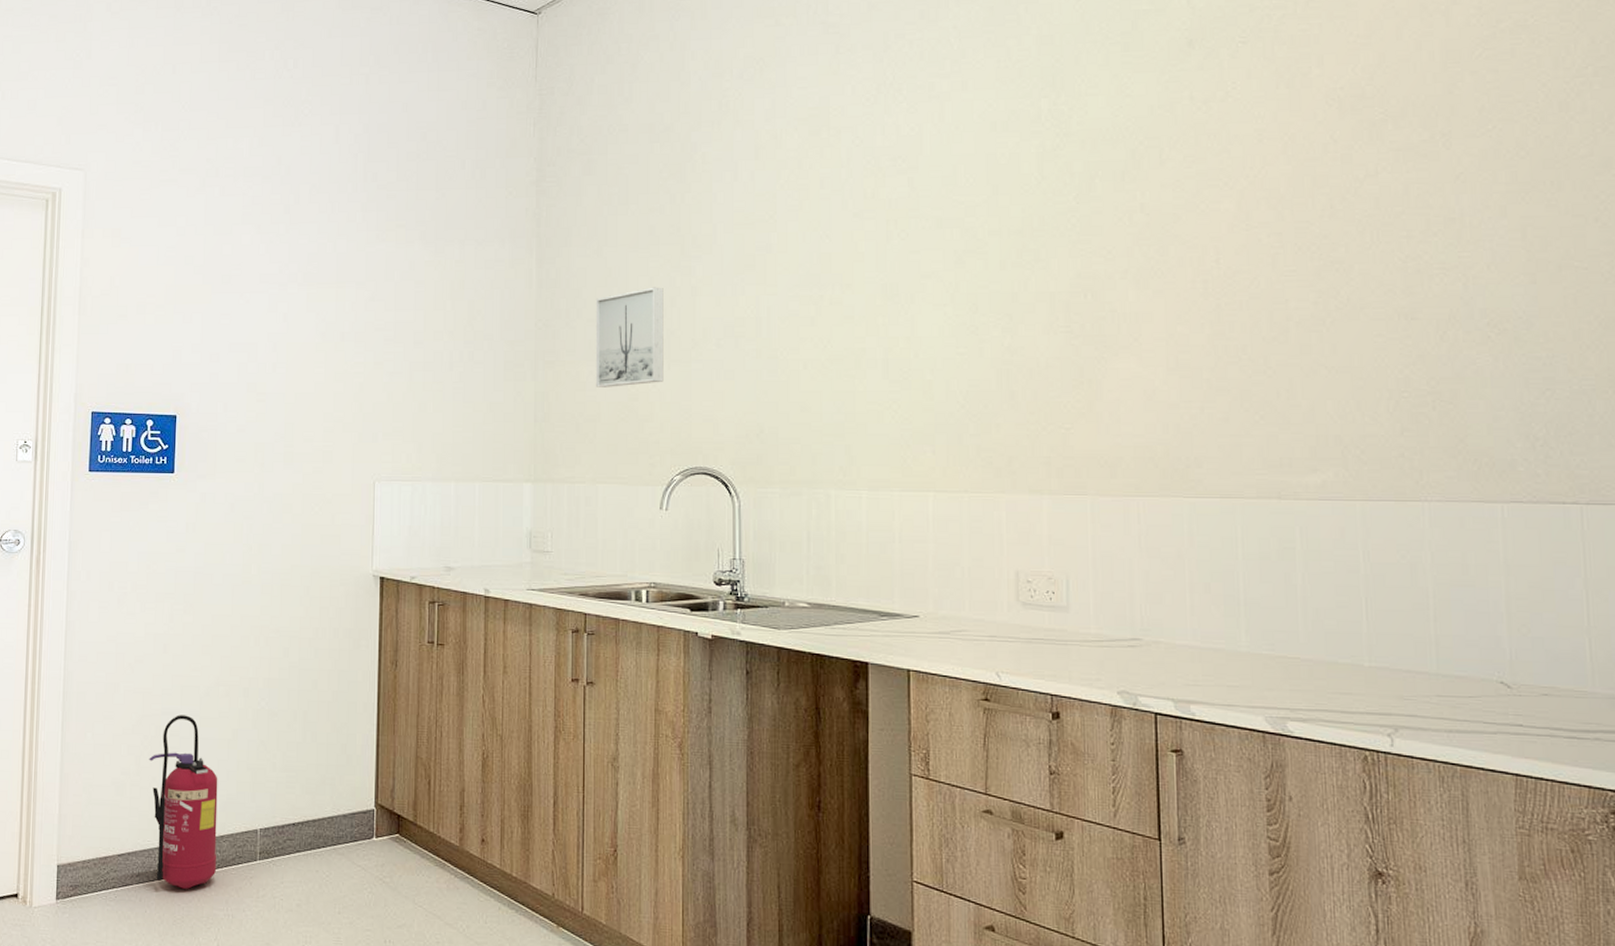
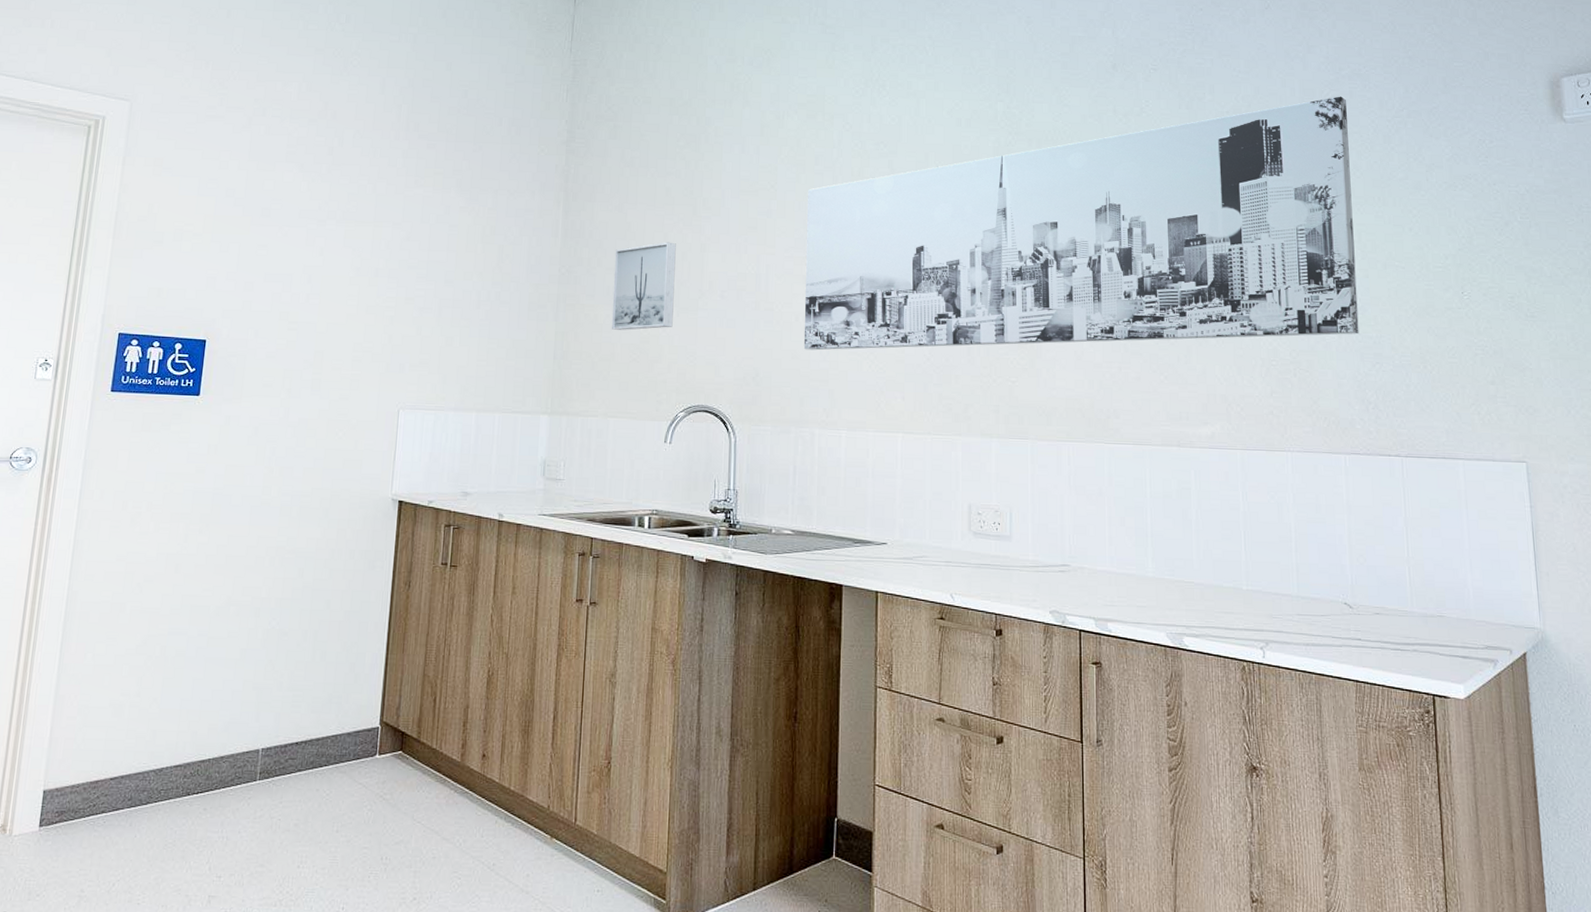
fire extinguisher: present [149,715,218,889] -> none [149,635,222,812]
wall art: none [813,56,1523,401] -> present [803,96,1359,351]

